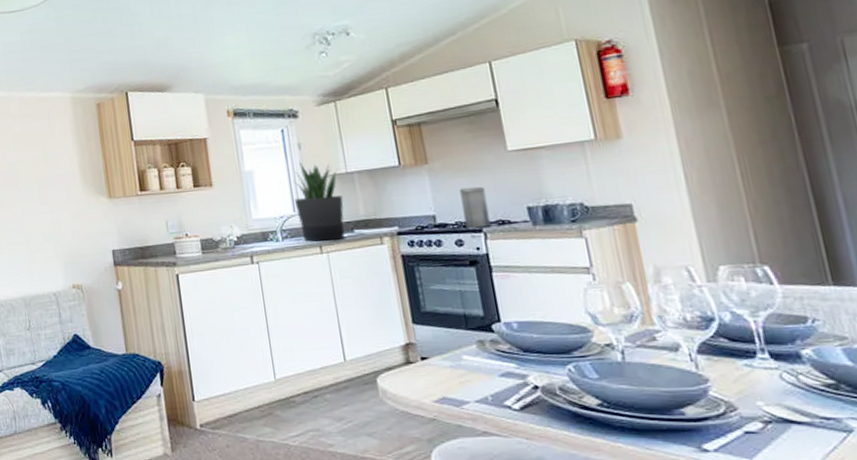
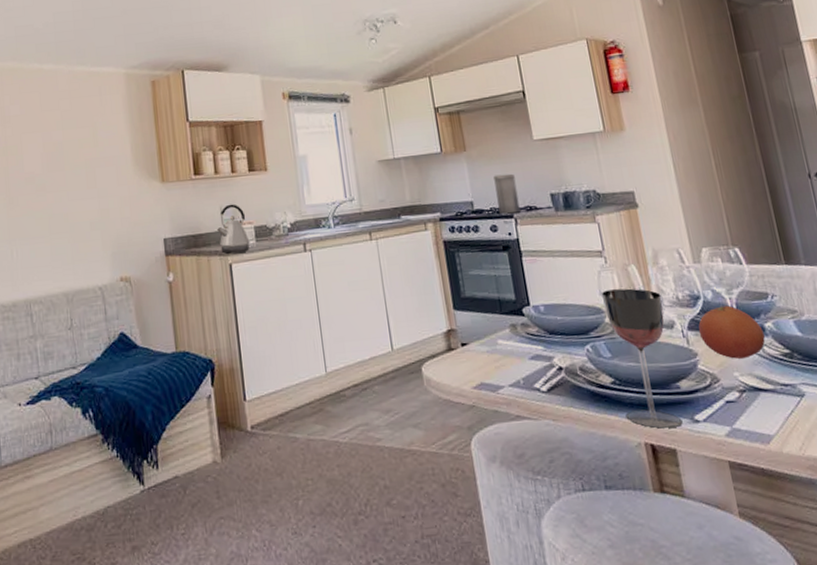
kettle: none [163,218,197,266] -> present [217,204,250,255]
planter: present [294,161,345,242] -> none [345,146,392,228]
wineglass: none [588,307,687,455] -> present [602,288,683,429]
fruit: none [711,329,802,387] -> present [698,305,766,359]

